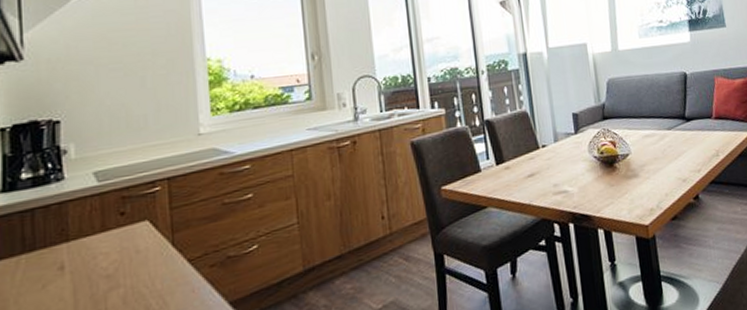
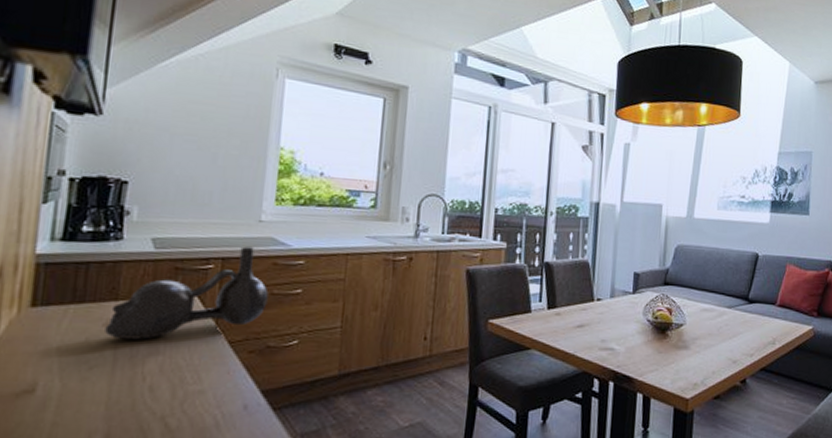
decorative vase: none [61,161,221,280] -> present [105,246,269,340]

